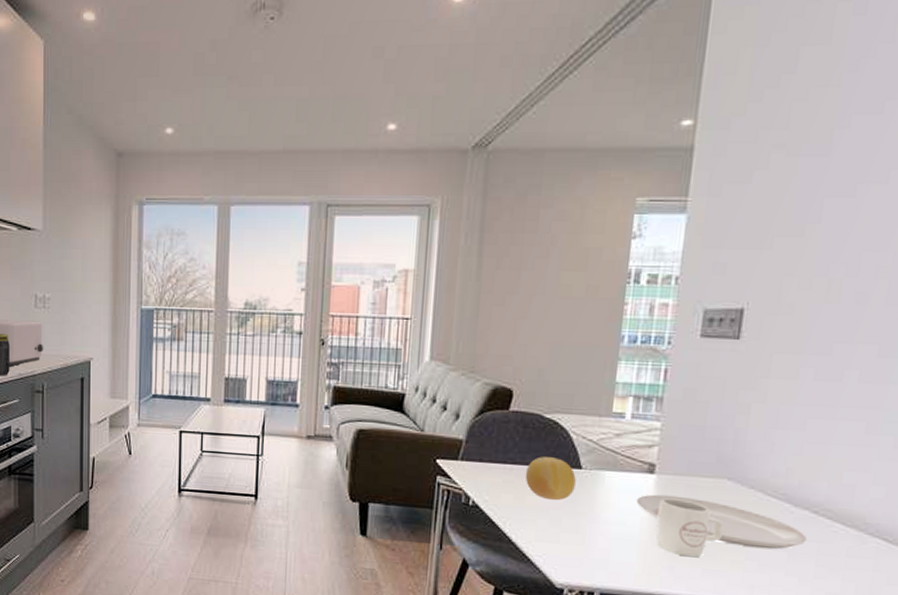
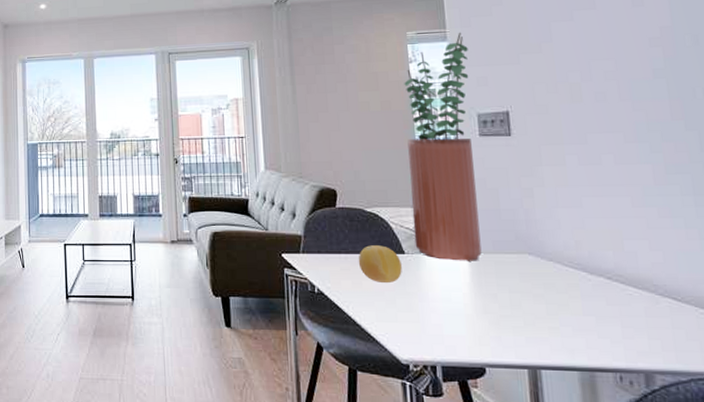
vase: none [596,202,711,483] -> present [404,32,482,261]
plate: present [636,494,808,549] -> none [455,272,609,315]
mug: present [655,498,724,558] -> none [476,274,535,327]

